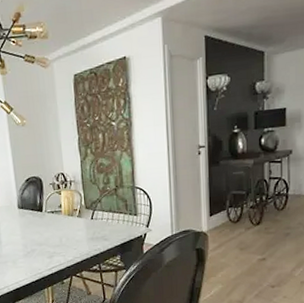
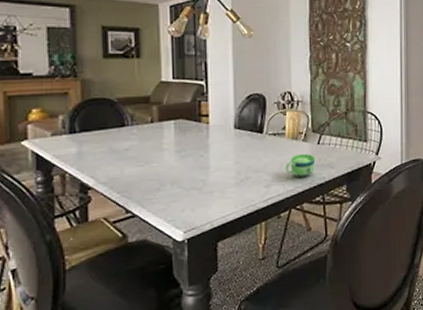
cup: none [64,228,90,249] -> present [285,154,315,177]

